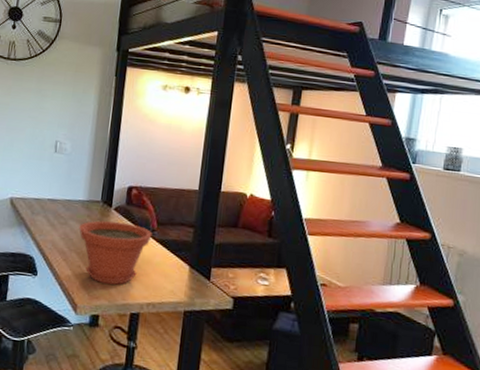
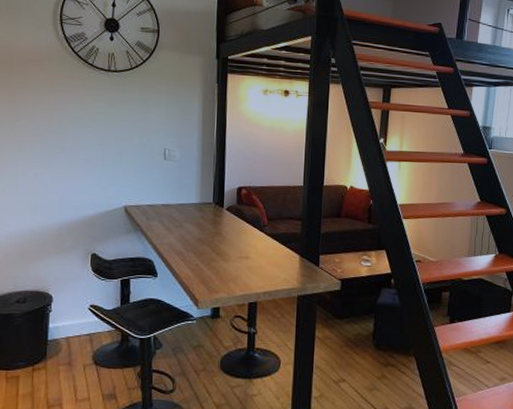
plant pot: present [79,220,152,285] -> none [194,220,264,279]

